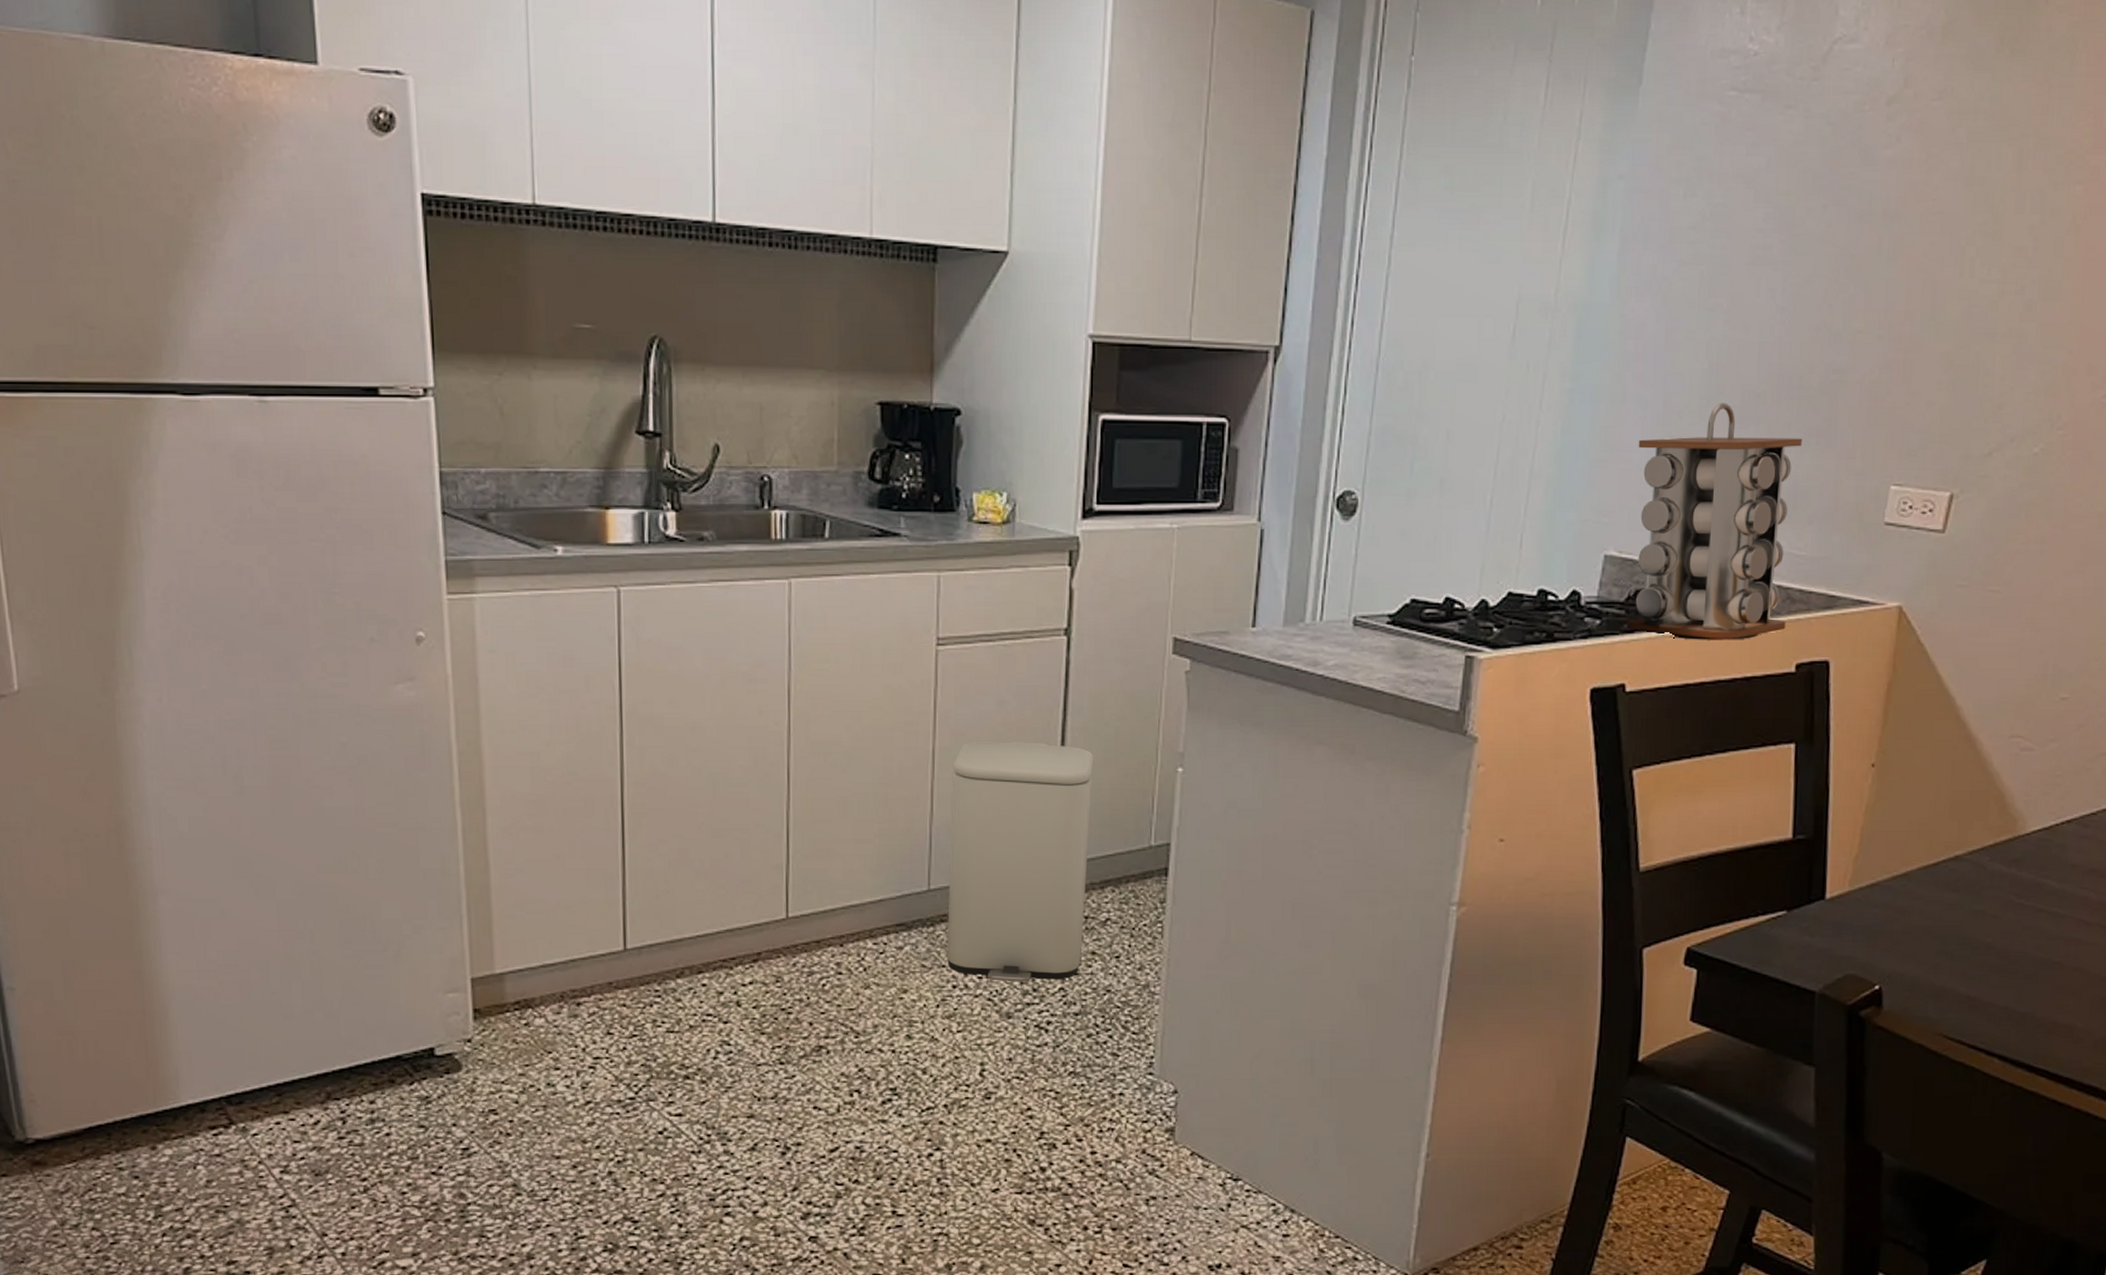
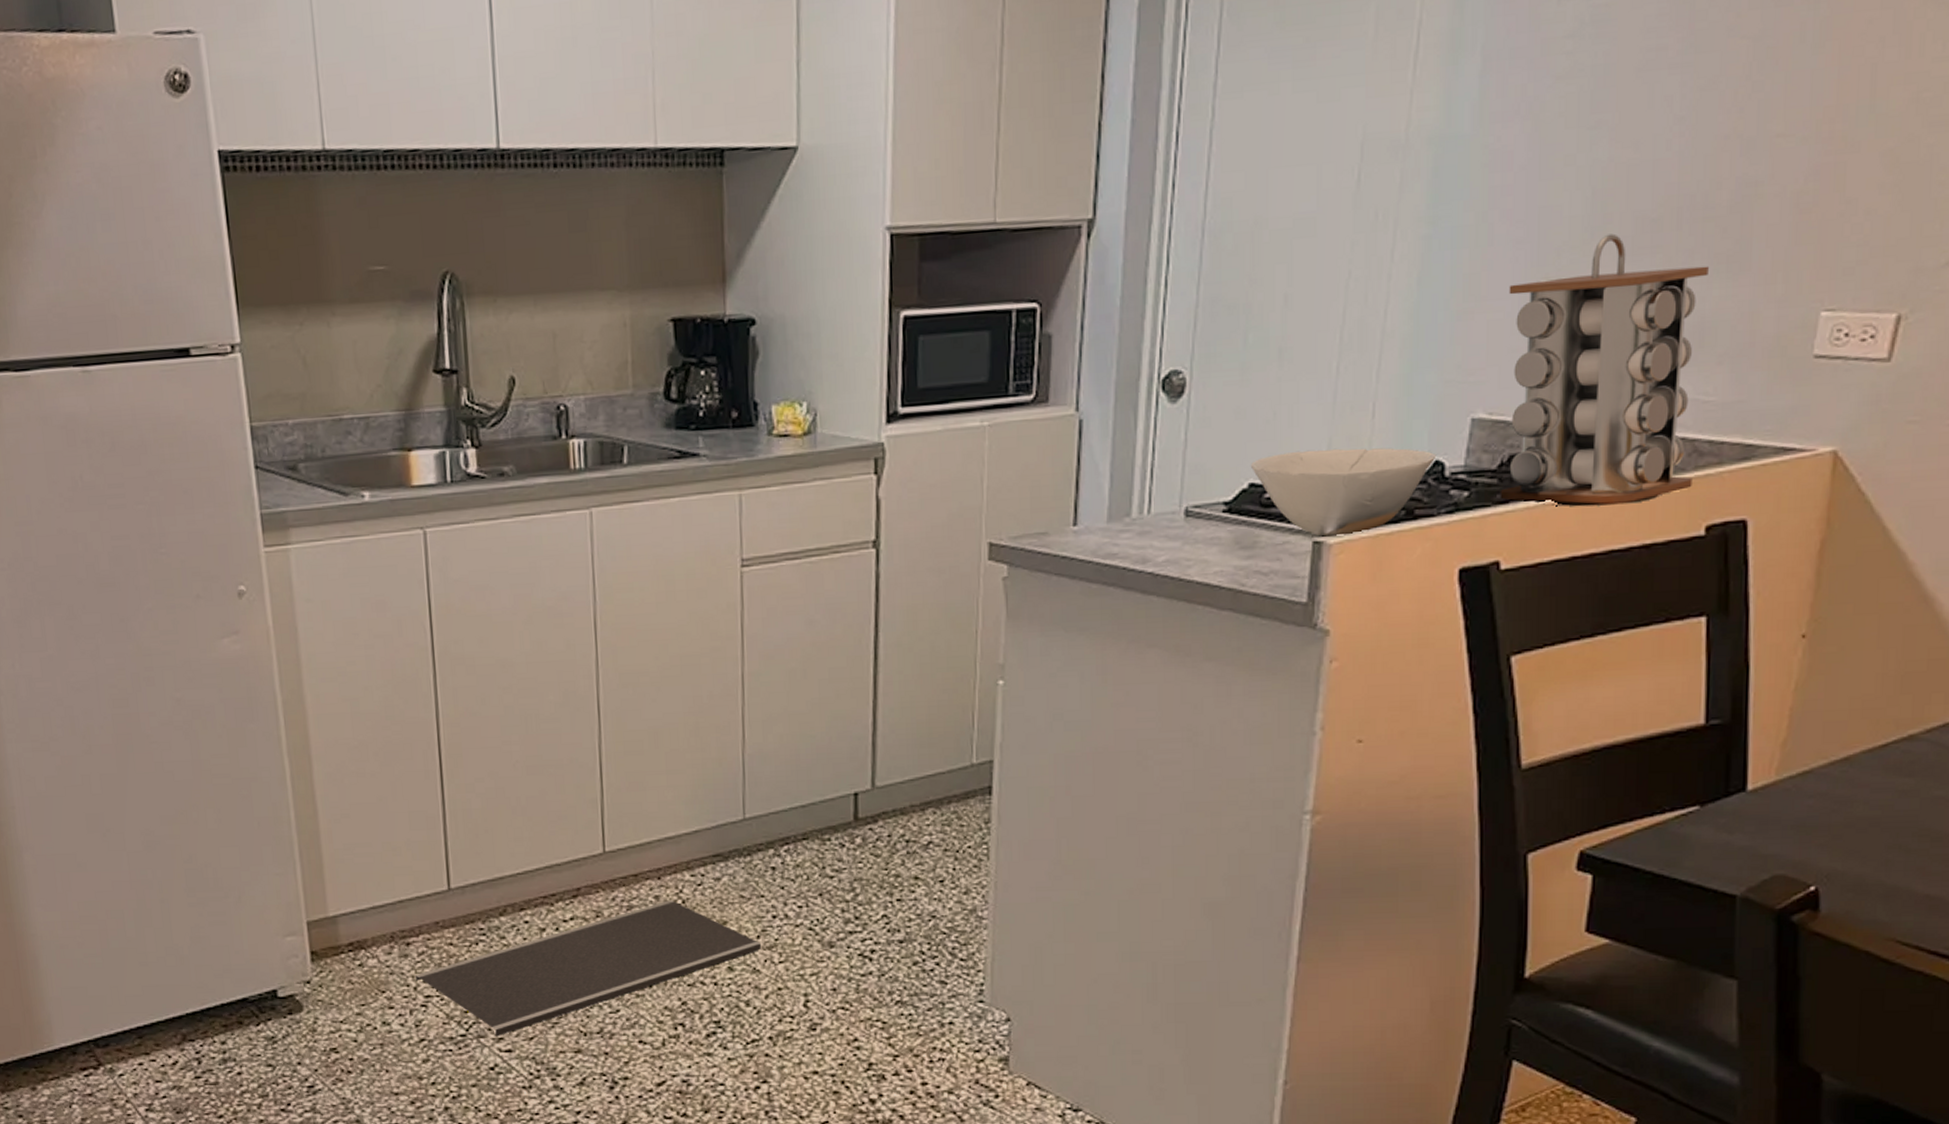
door mat: none [584,966,941,1099] -> present [415,899,762,1036]
pedal bin: present [947,740,1094,982] -> none [763,661,909,911]
bowl: none [1413,573,1574,652] -> present [1251,447,1437,537]

